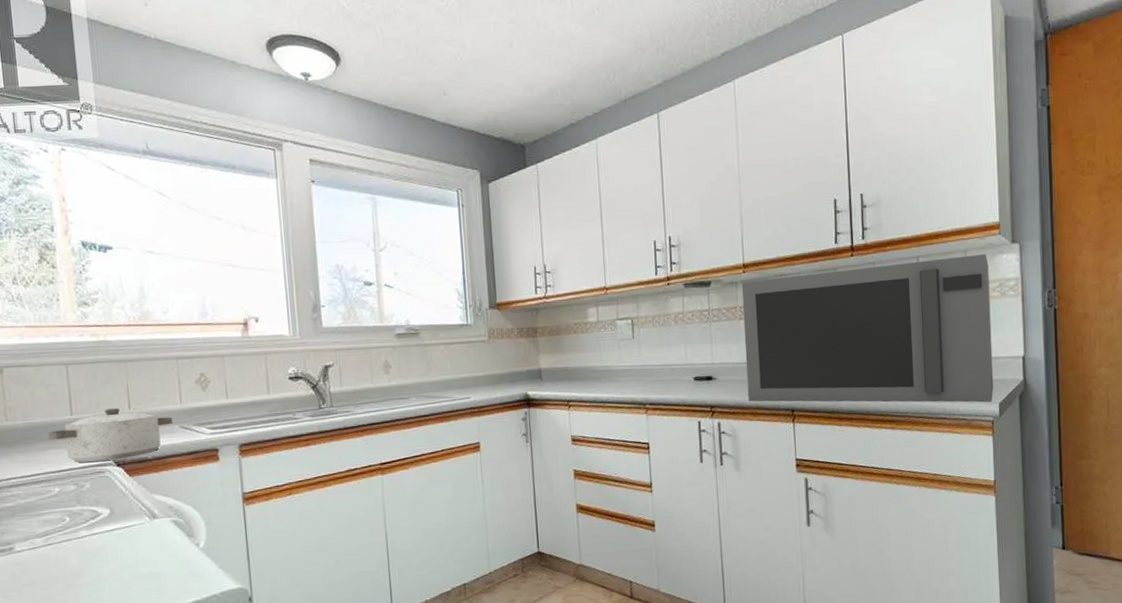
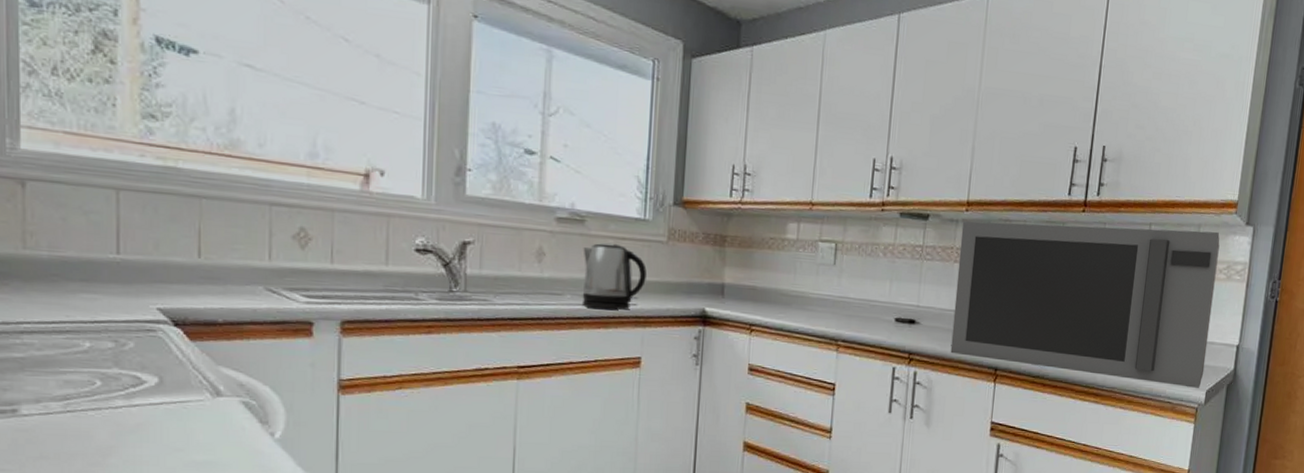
cooking pot: present [47,407,172,463] -> none [81,252,256,318]
kettle: none [420,348,475,406] -> present [581,242,647,310]

